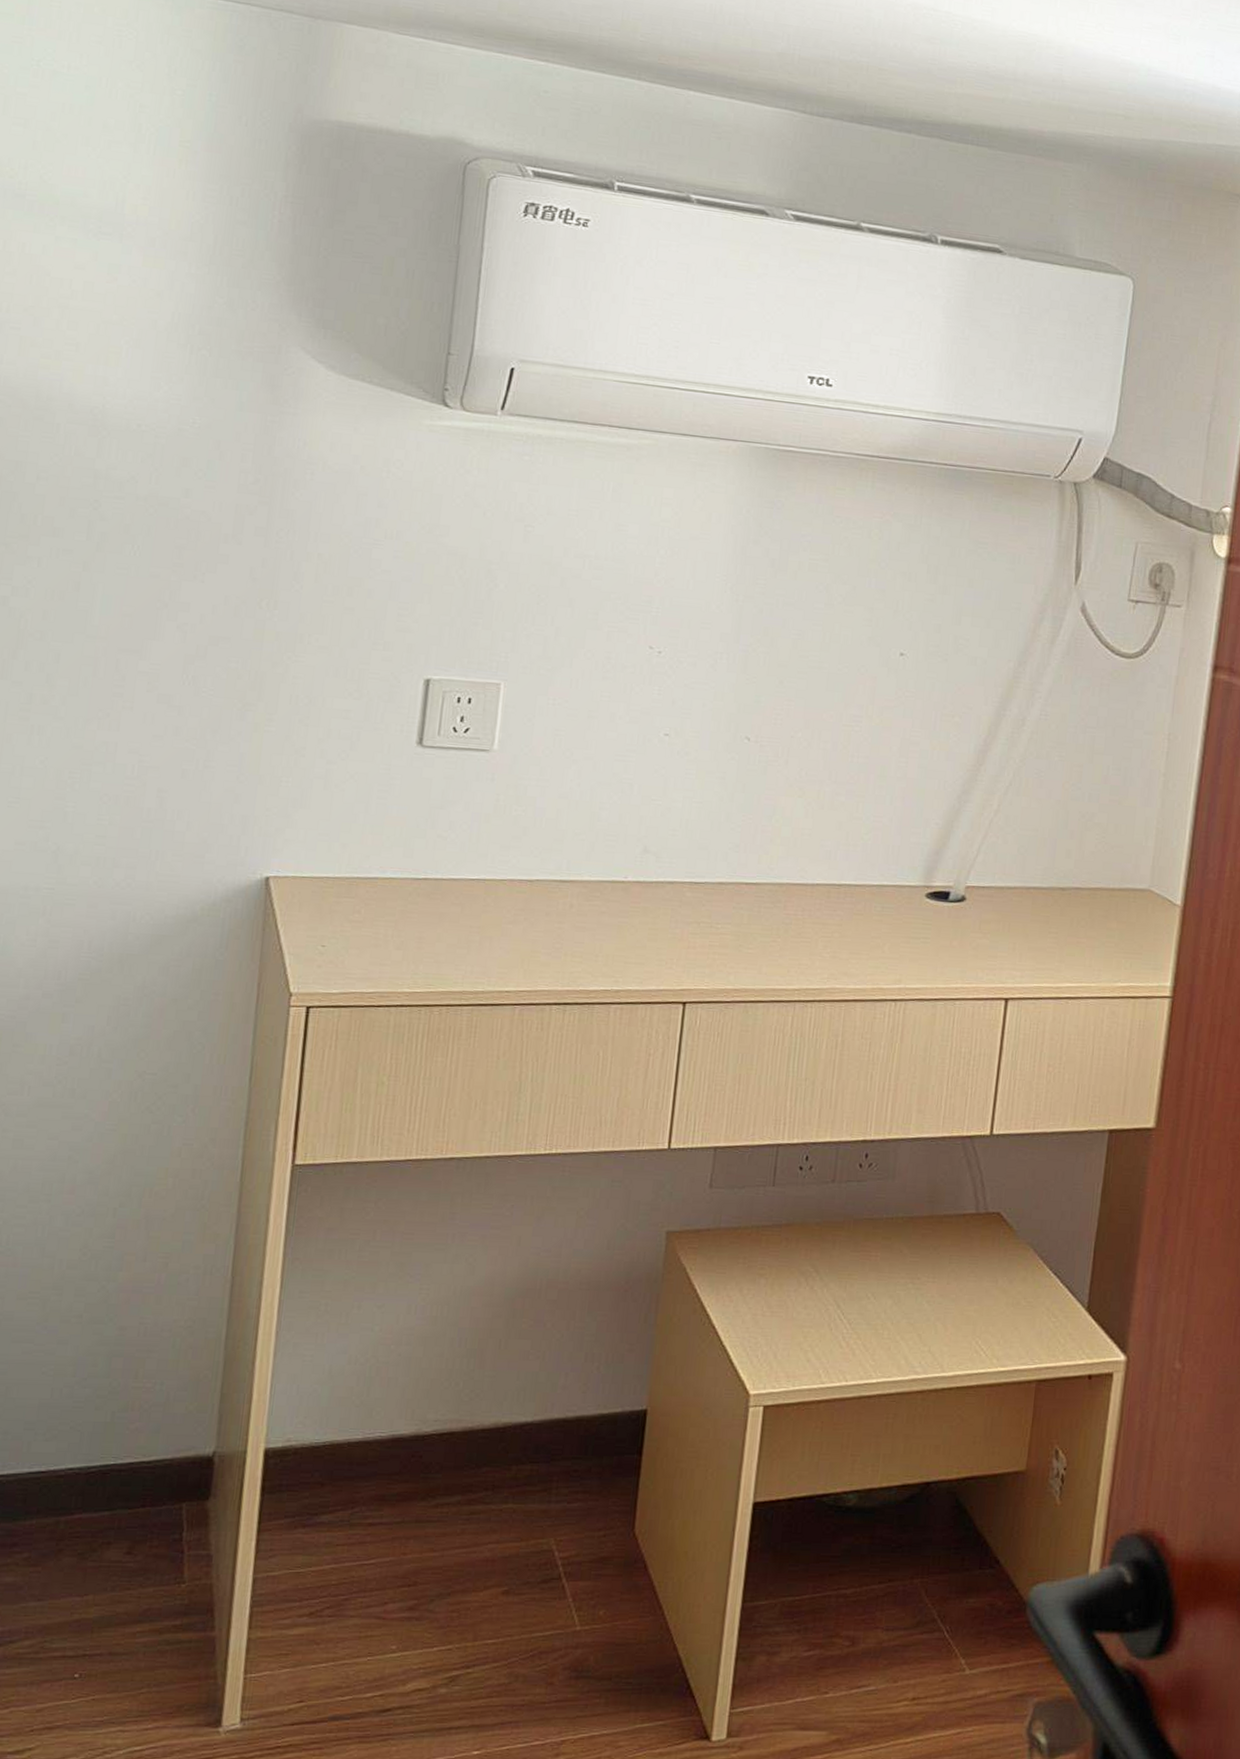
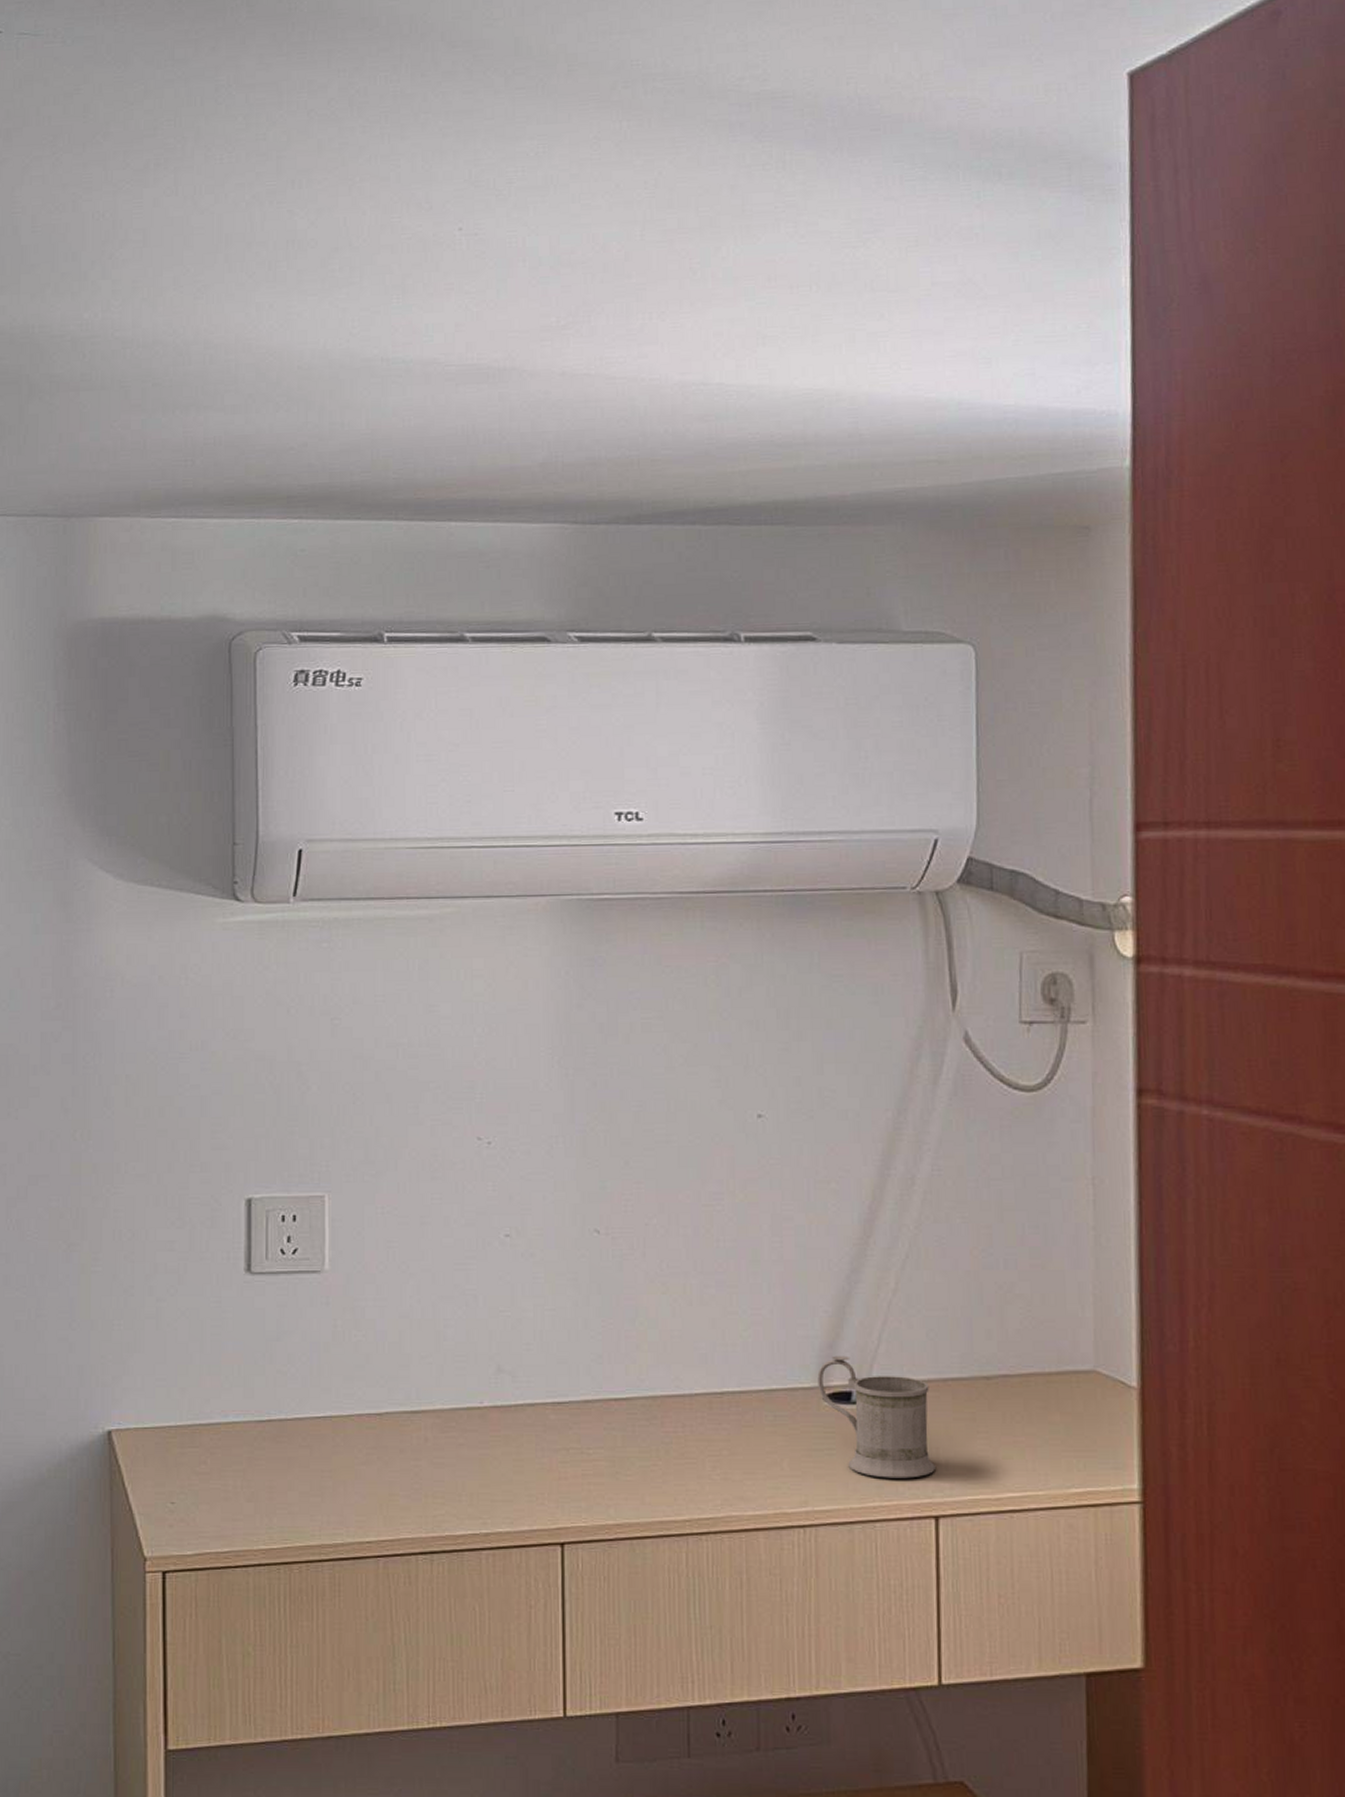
mug: none [922,861,1015,967] -> present [817,1355,935,1479]

